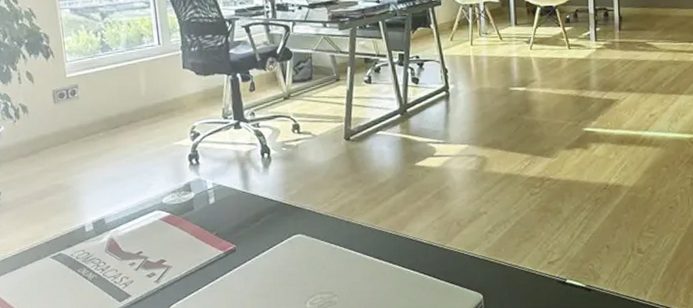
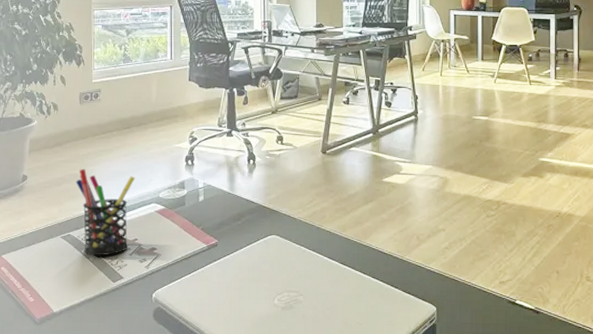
pen holder: none [60,177,132,275] -> present [75,168,136,256]

